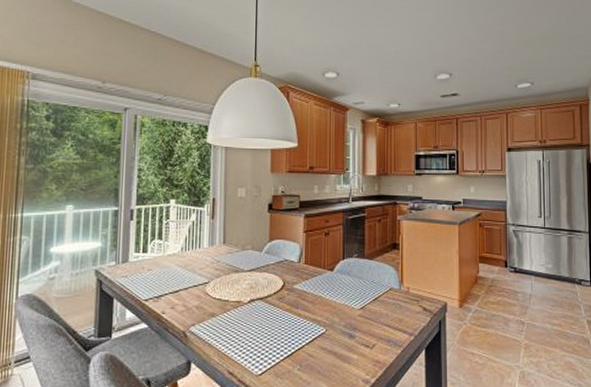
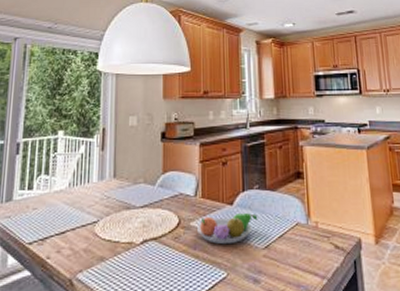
fruit bowl: none [300,279,356,305] -> present [197,213,258,245]

